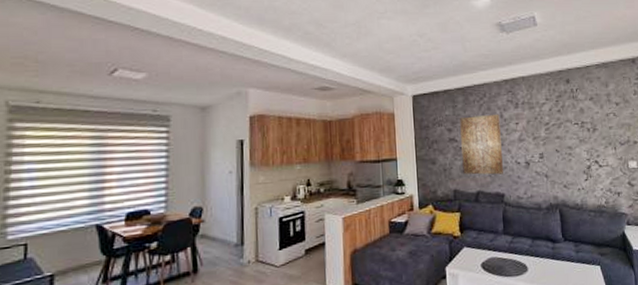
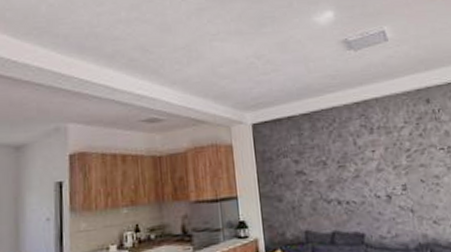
wall art: present [460,114,503,175] -> none [307,141,362,213]

